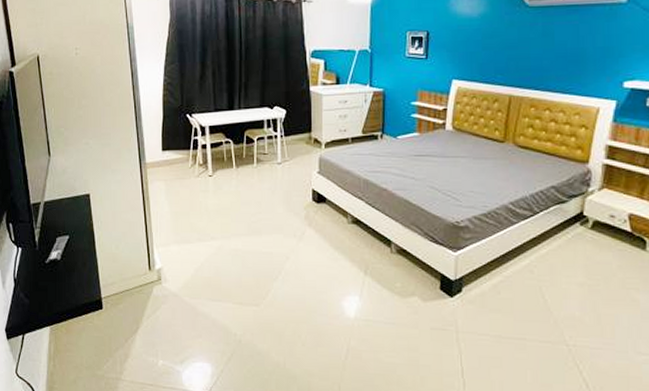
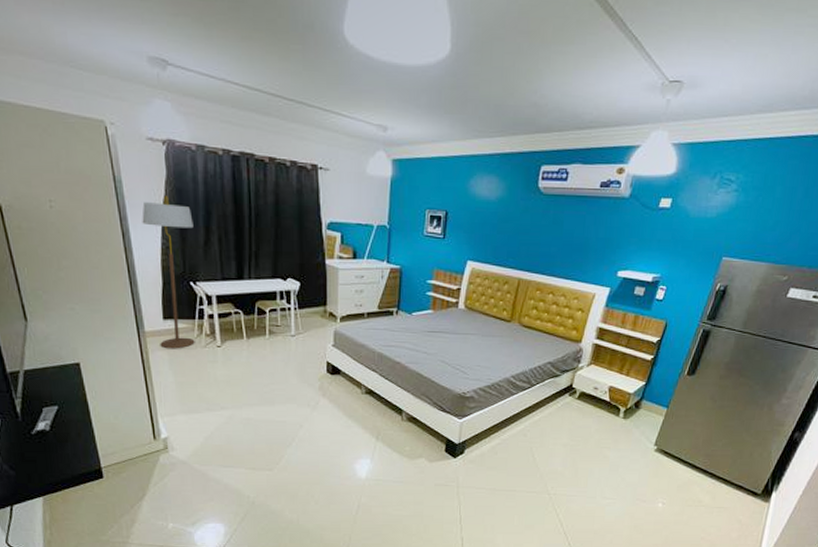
floor lamp: none [148,37,191,179] -> present [142,195,195,349]

